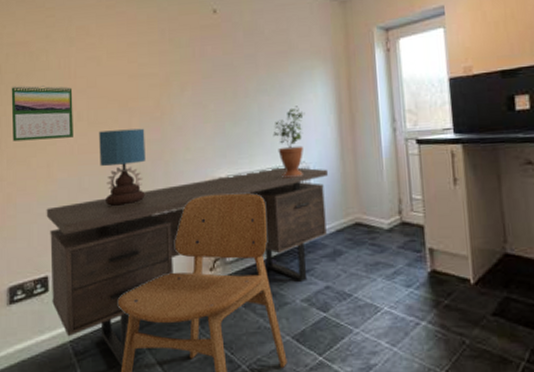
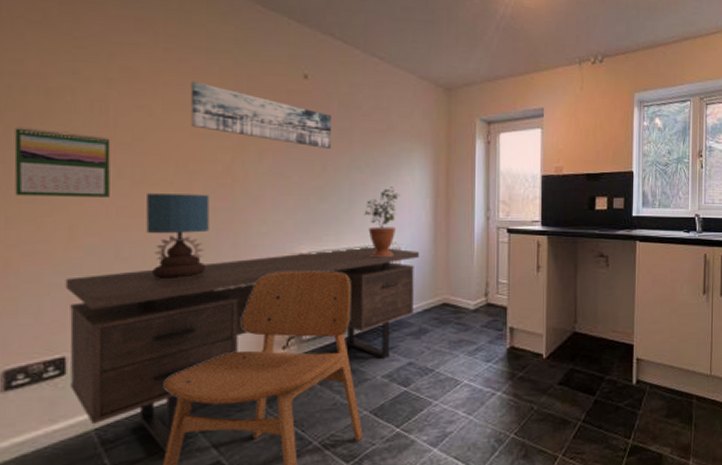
wall art: none [127,30,241,76] -> present [190,81,332,149]

